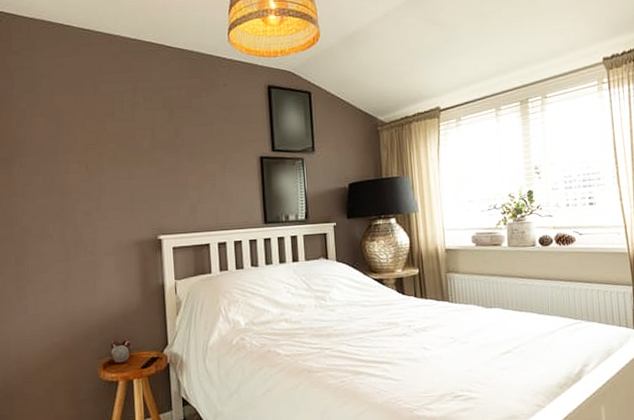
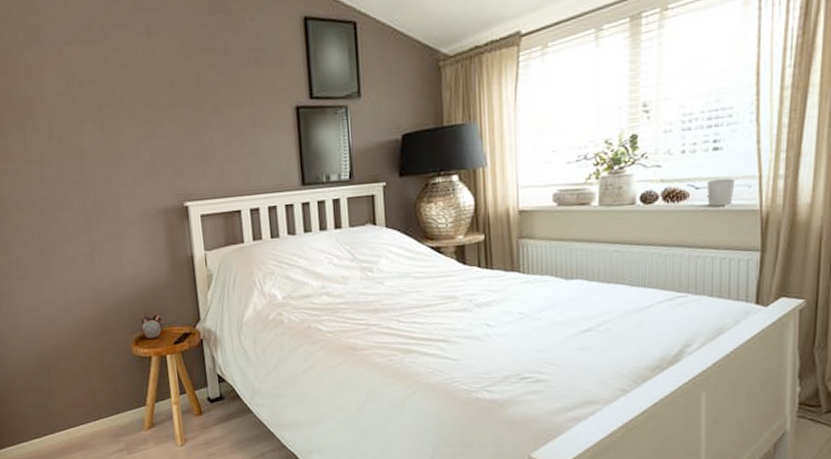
candle holder: none [588,227,608,250] -> present [707,178,735,207]

